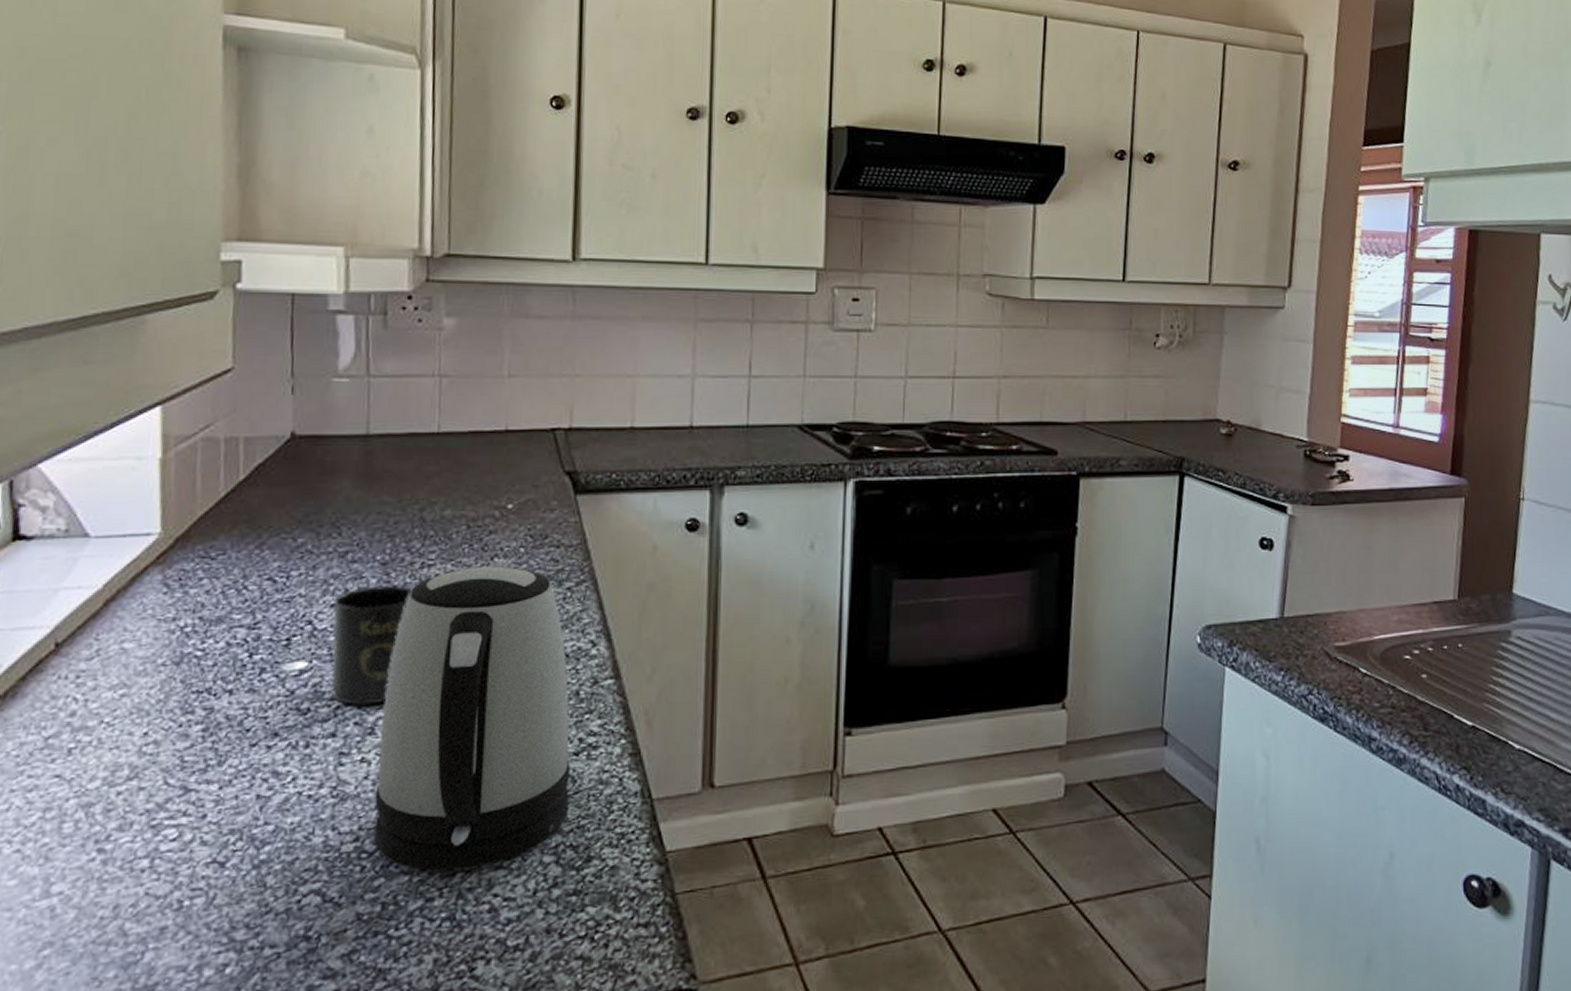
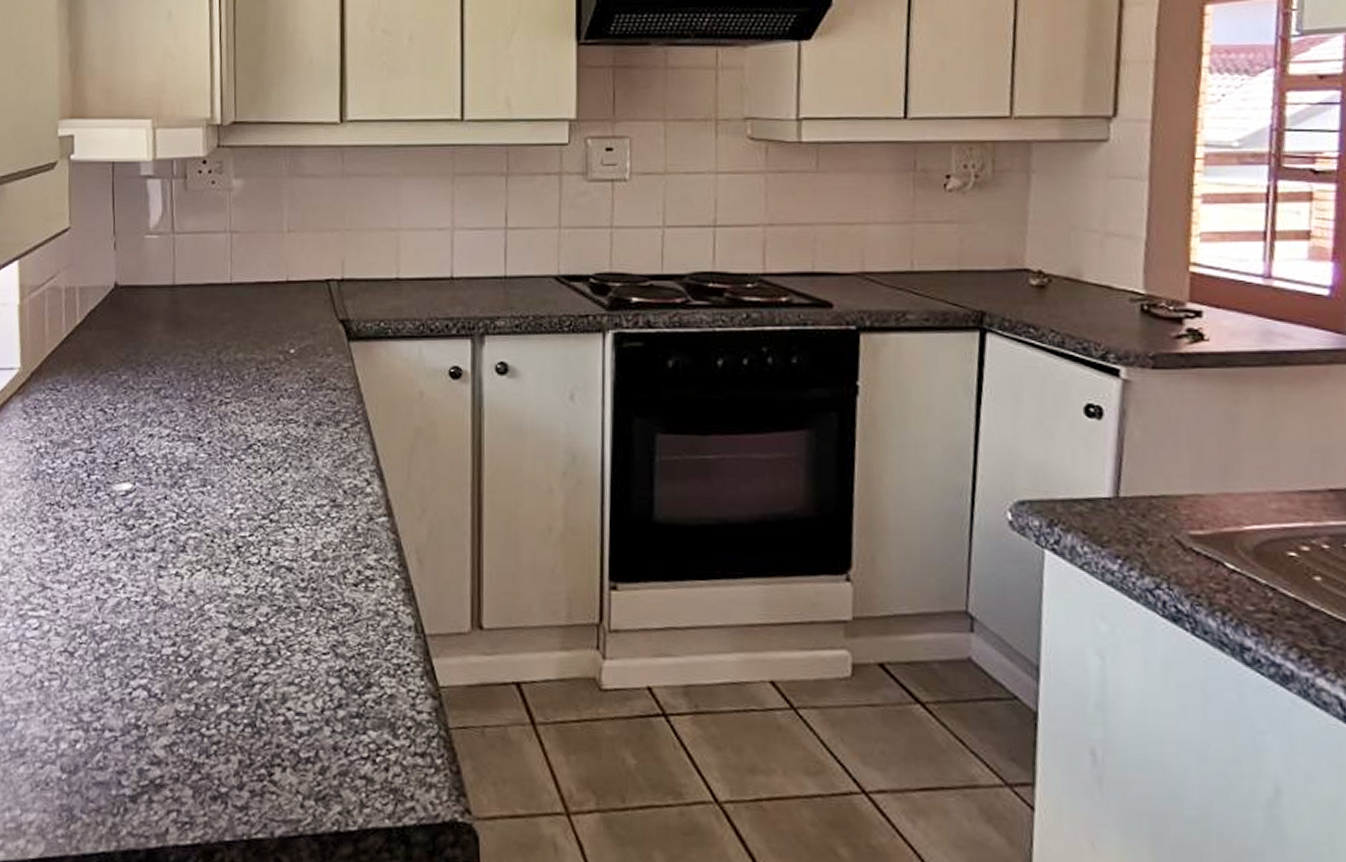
mug: present [330,584,412,705] -> none [150,419,213,526]
kettle: present [374,566,571,871] -> none [187,405,351,682]

